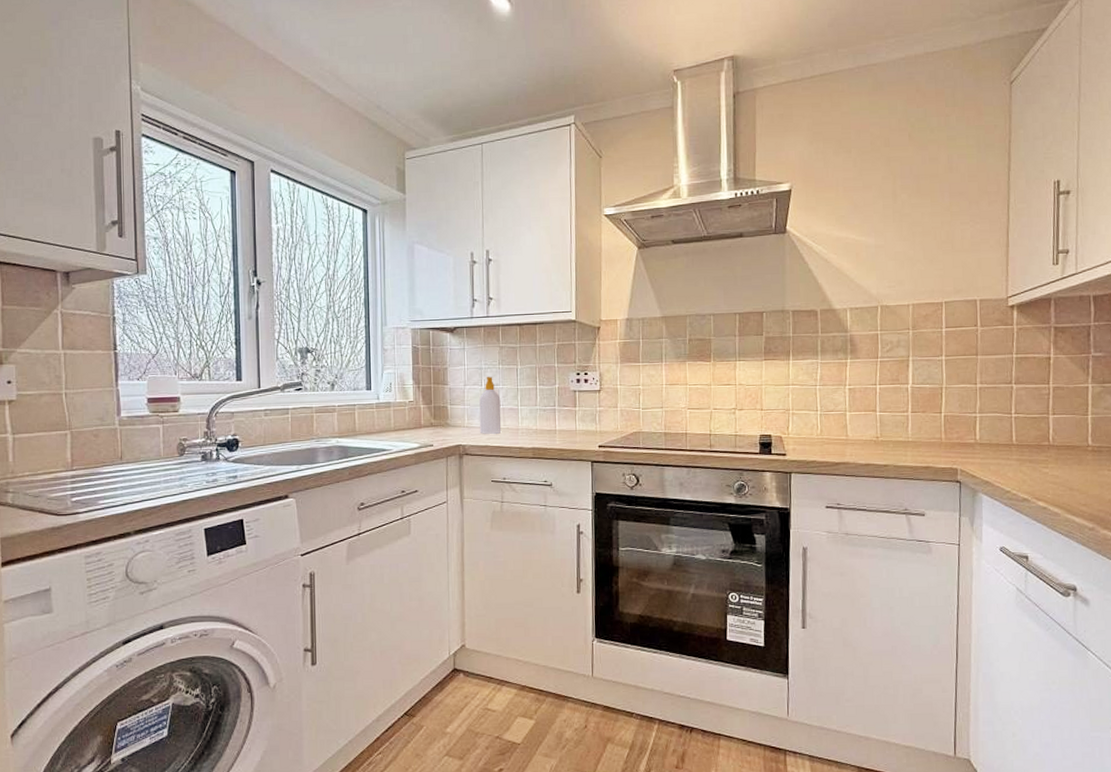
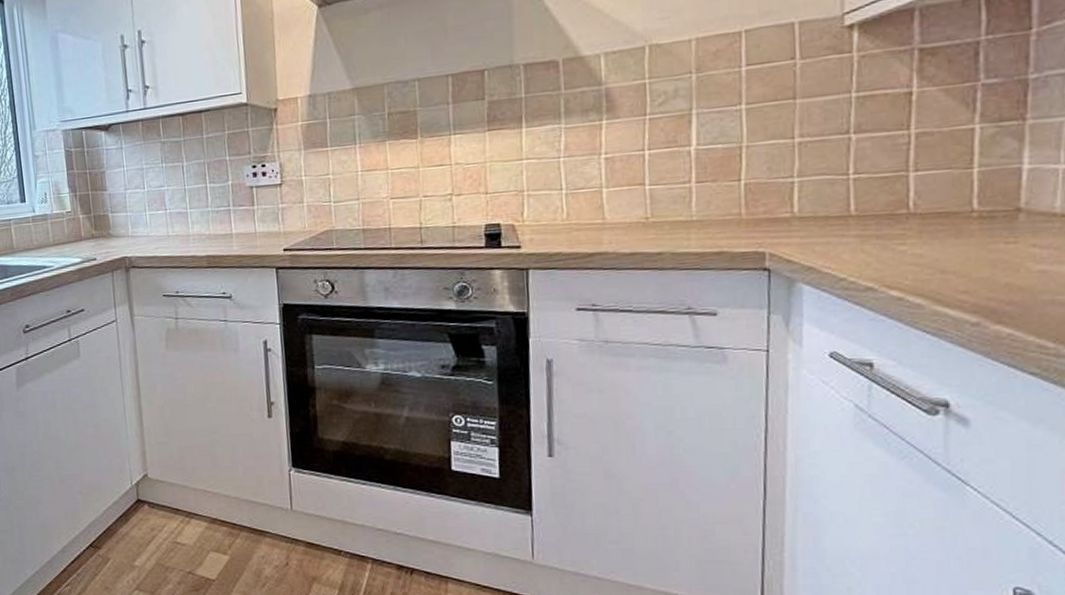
soap bottle: present [479,377,502,434] -> none [143,177,170,244]

